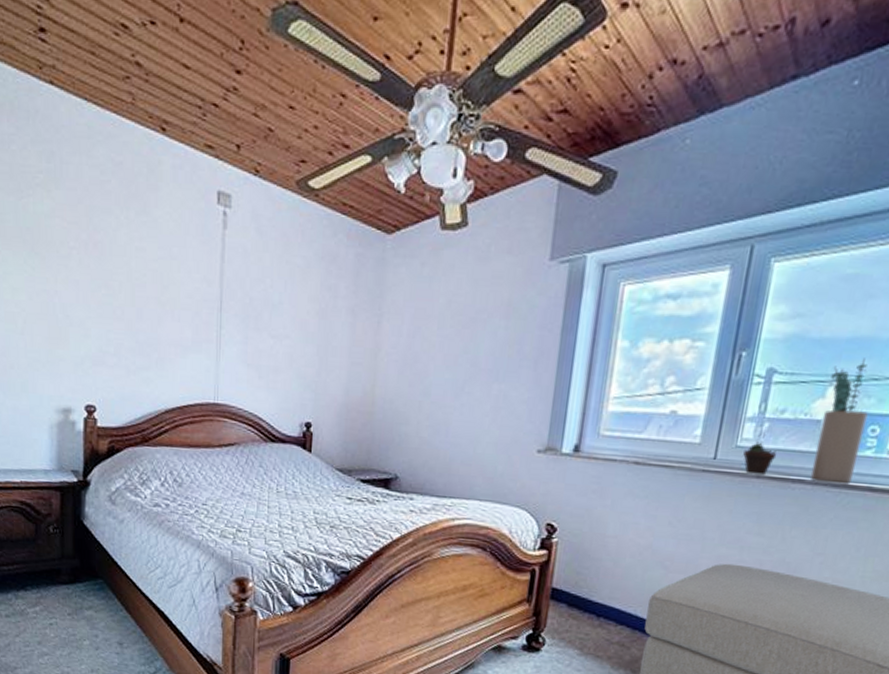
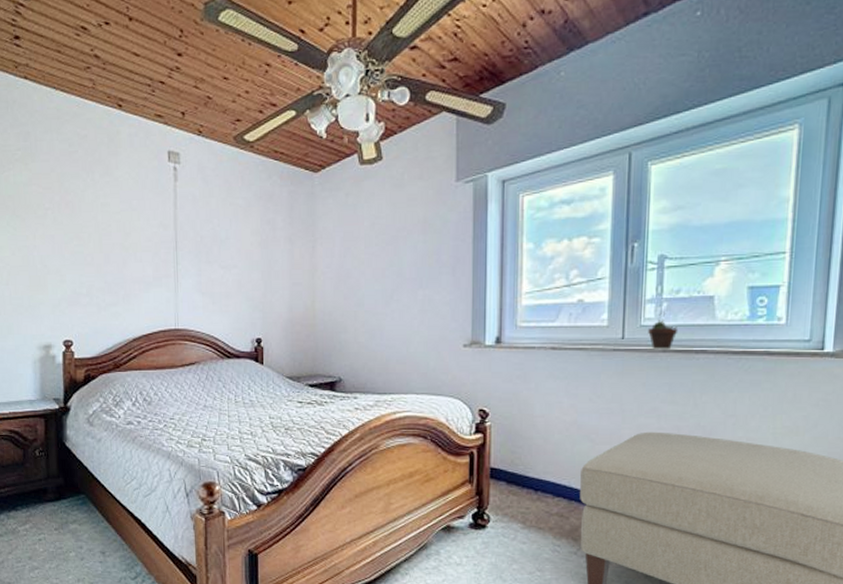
vase: present [809,358,868,485] -> none [711,238,755,351]

